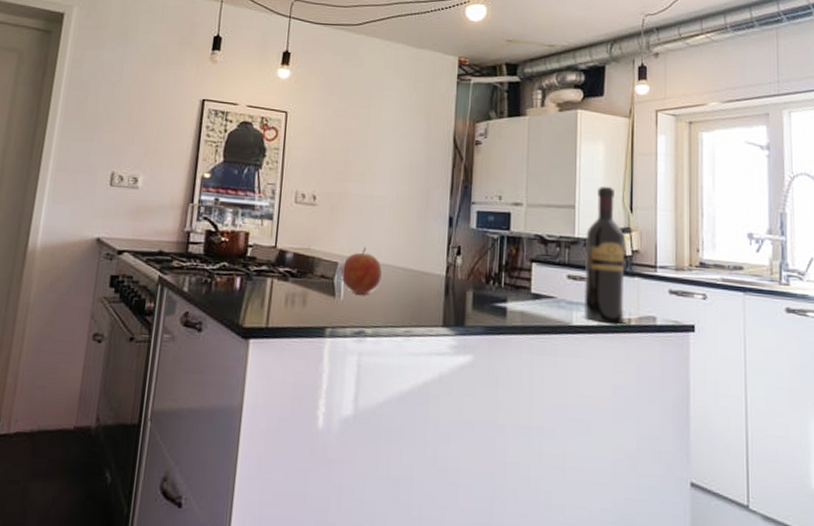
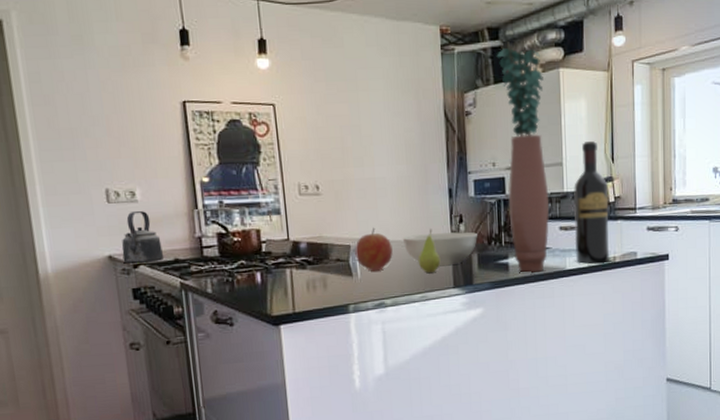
kettle: none [109,197,151,251] -> present [121,211,164,264]
bowl: none [393,261,476,301] -> present [402,231,478,267]
fruit: none [408,257,432,306] -> present [419,229,441,273]
vase: none [511,75,560,325] -> present [496,39,550,274]

